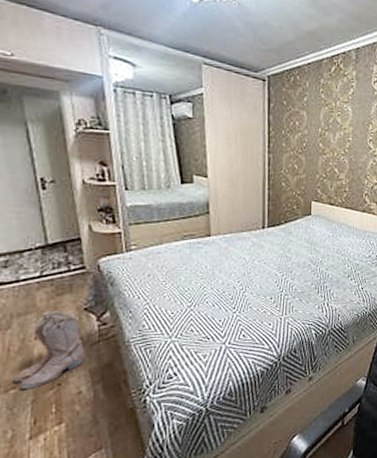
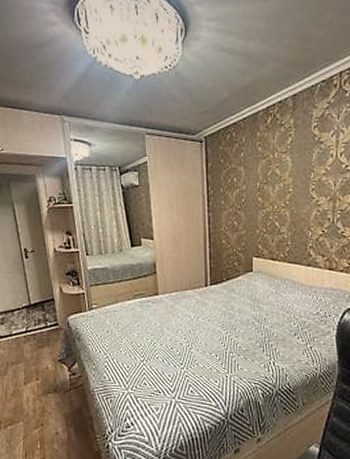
boots: present [13,311,85,389] -> none [10,361,60,426]

